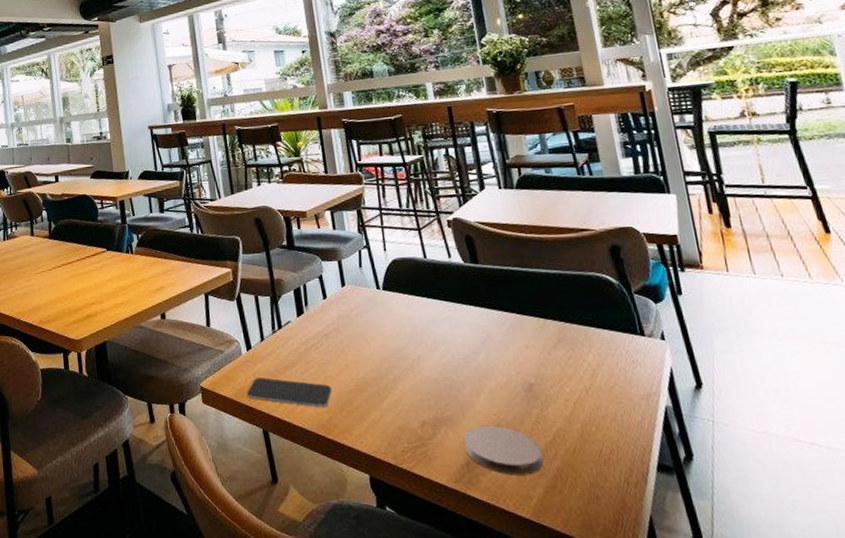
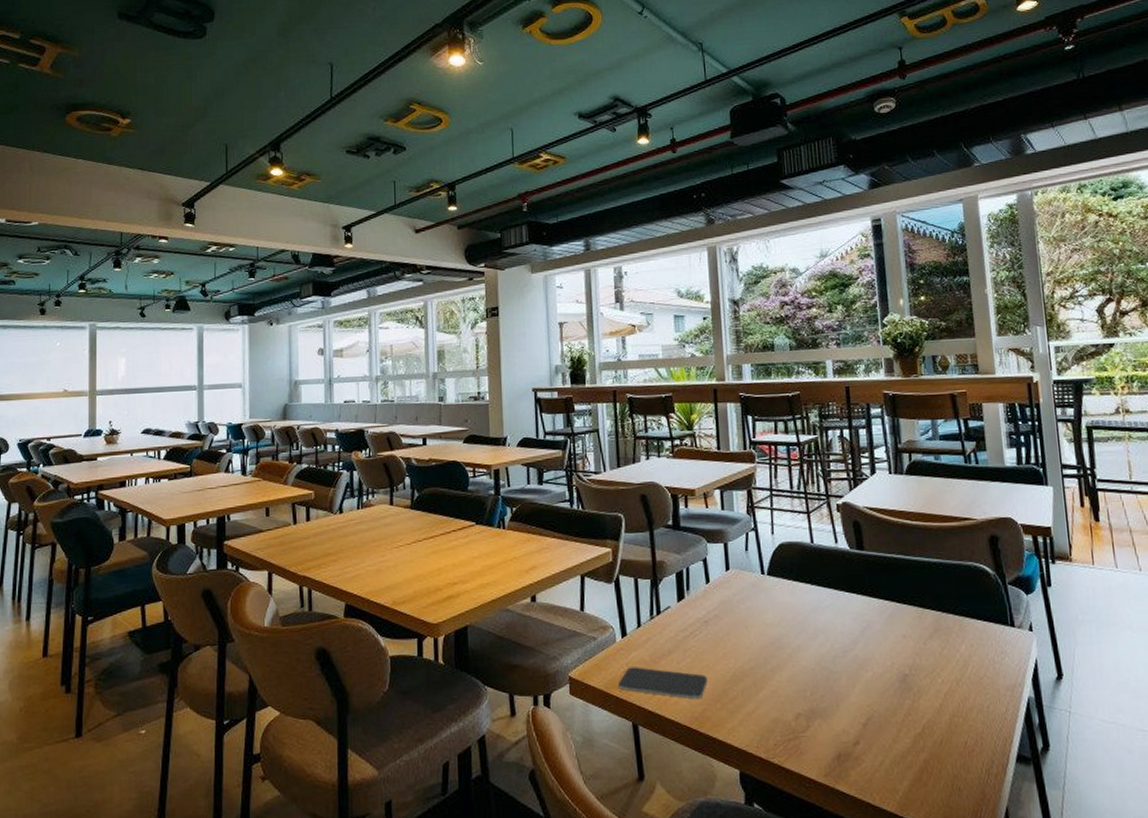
coaster: present [463,425,544,476] -> none [836,717,912,769]

